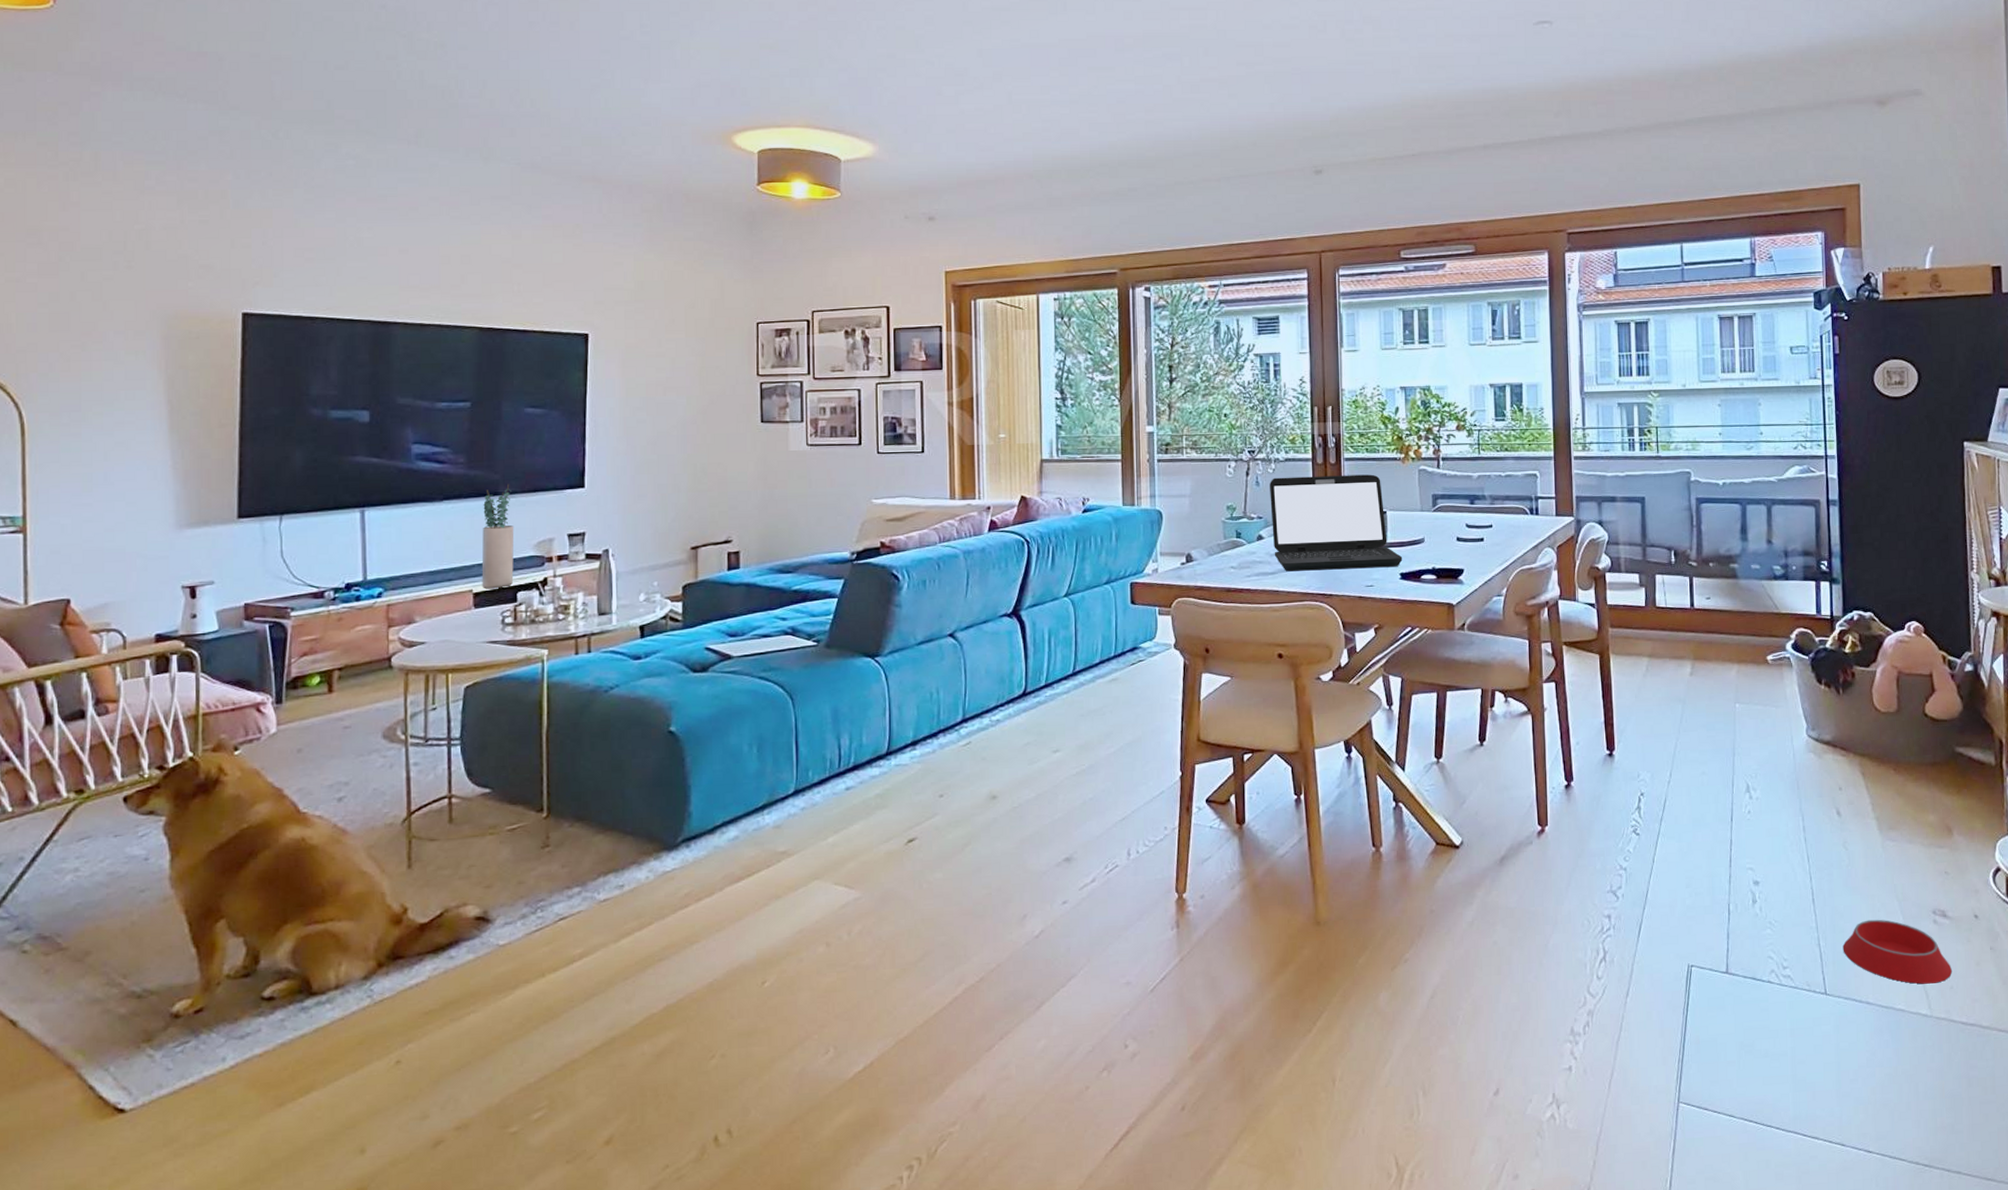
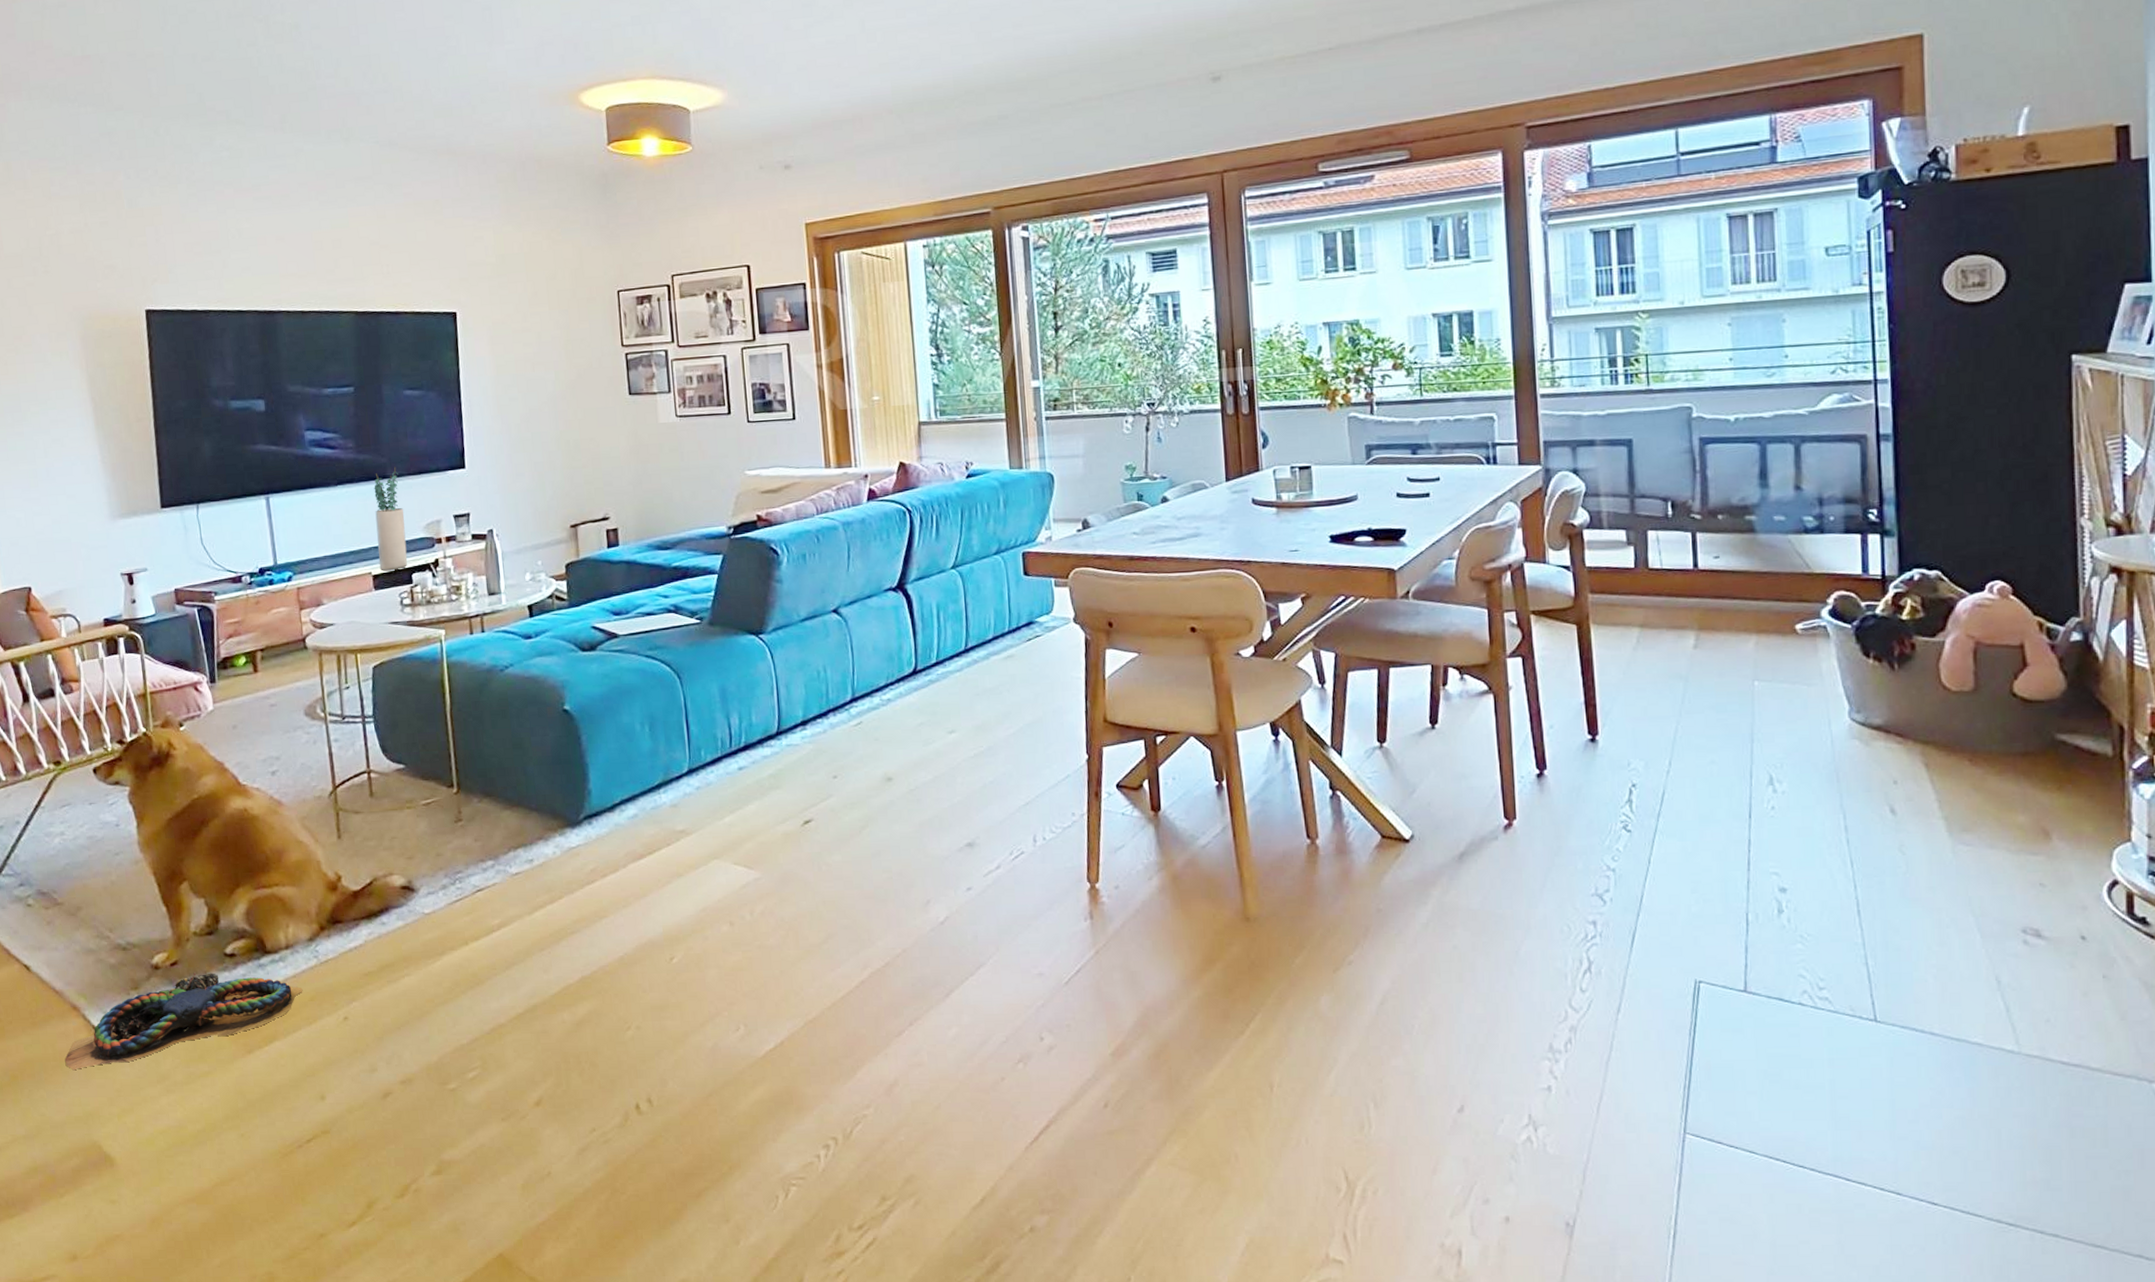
dog toy: none [49,1019,351,1139] -> present [64,972,303,1071]
laptop: present [1270,474,1403,572] -> none [1173,424,1332,537]
pet bowl: present [1843,919,1953,984] -> none [1898,937,2050,1015]

